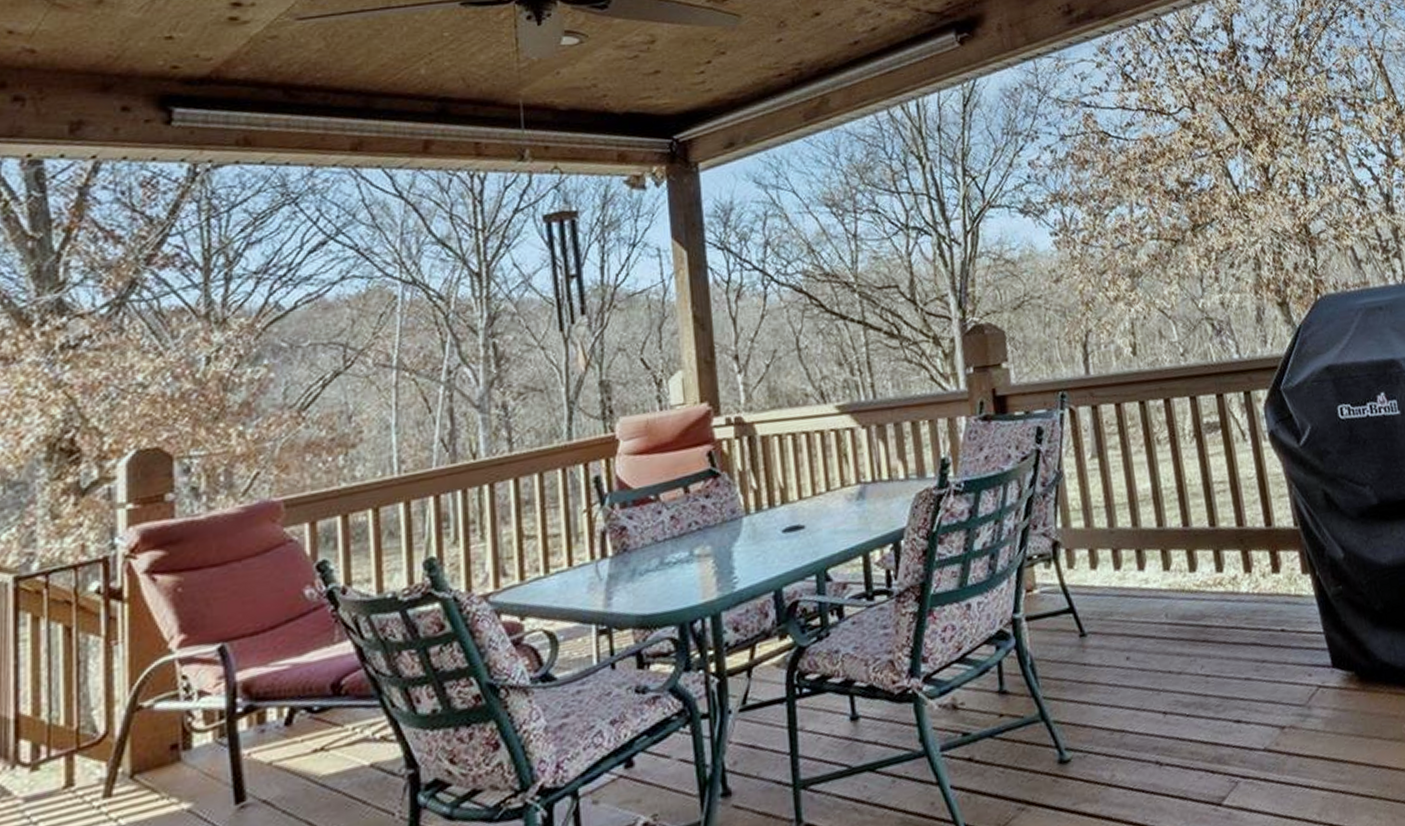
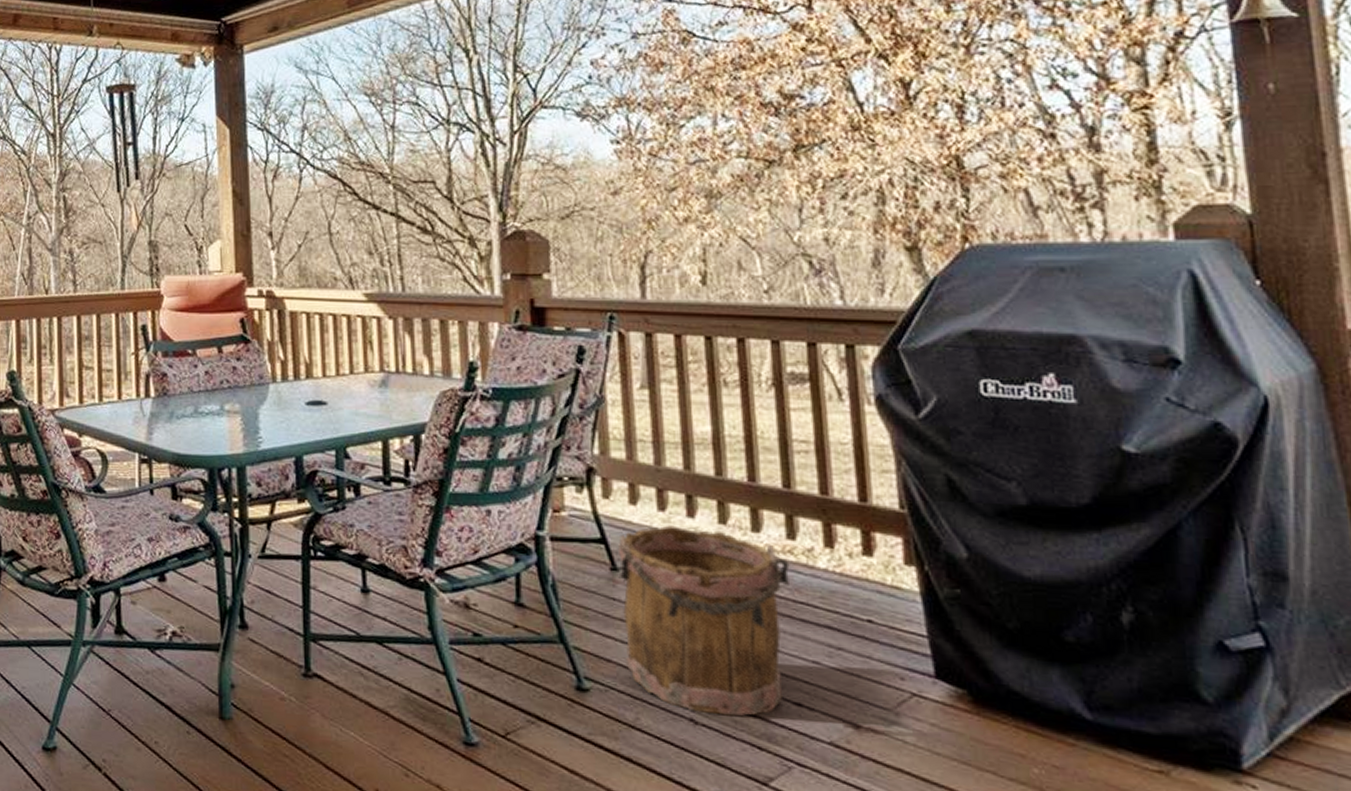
bucket: none [1084,577,1225,754] -> present [618,525,790,717]

